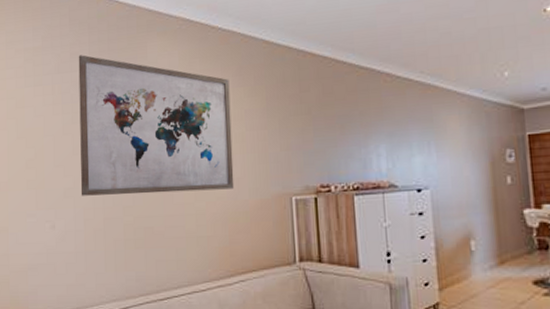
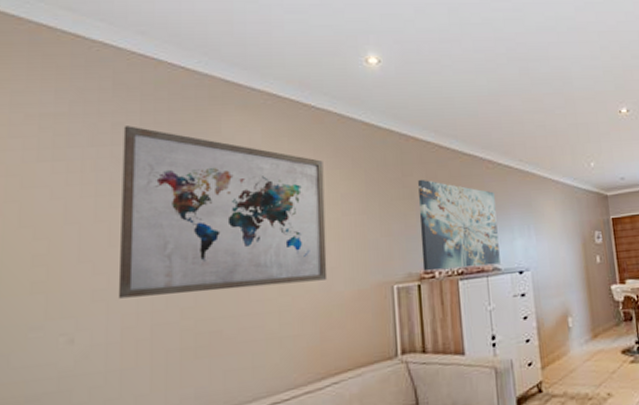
wall art: none [315,94,397,185] -> present [418,179,500,272]

